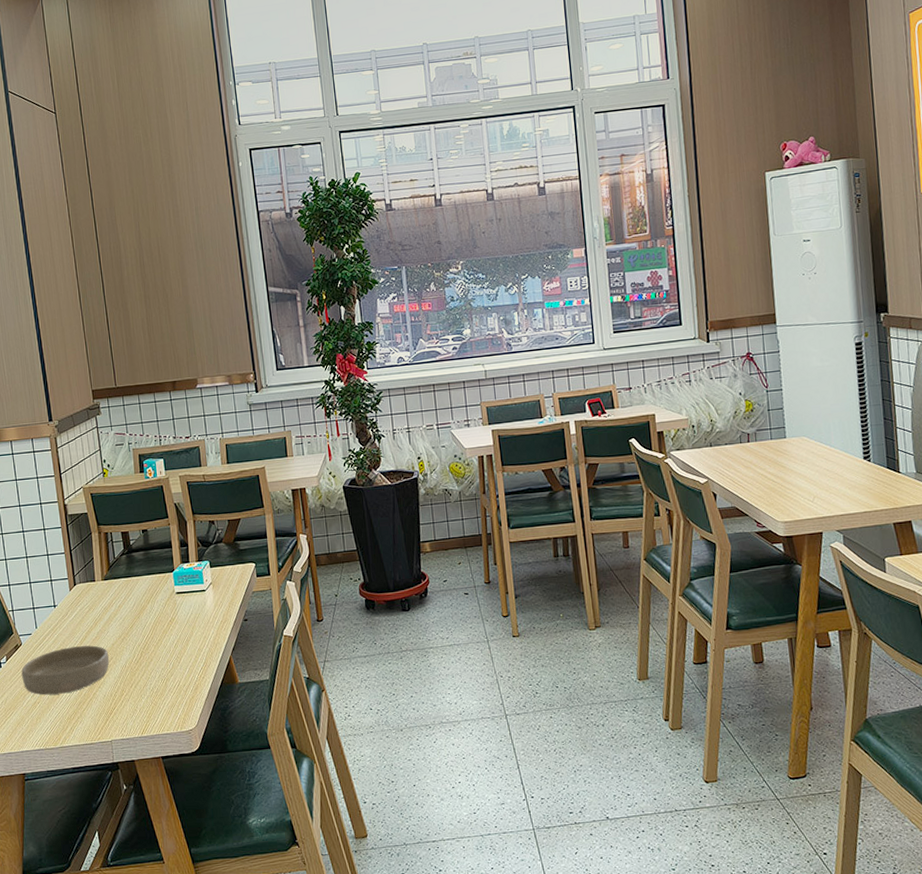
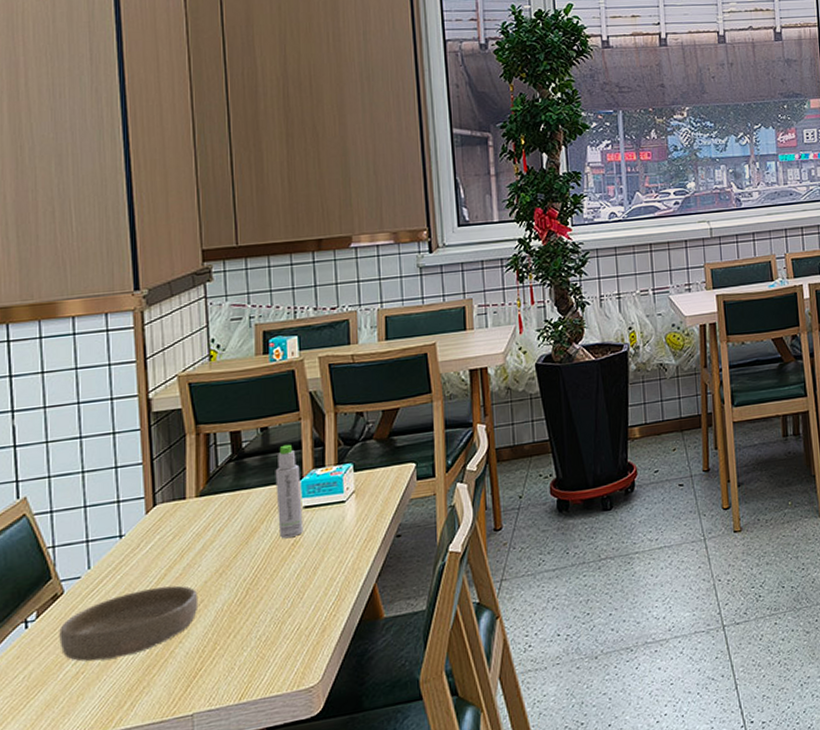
bottle: none [154,543,177,616] -> present [275,444,303,539]

